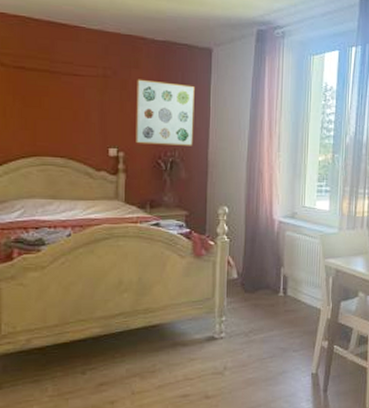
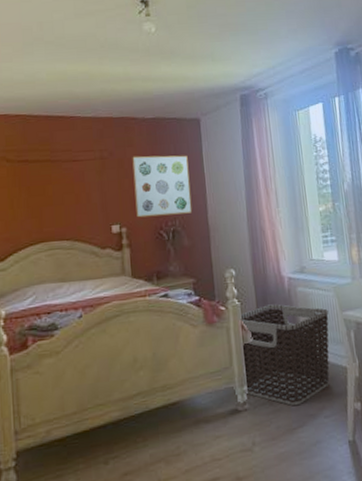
clothes hamper: none [223,244,312,339] -> present [240,304,330,406]

